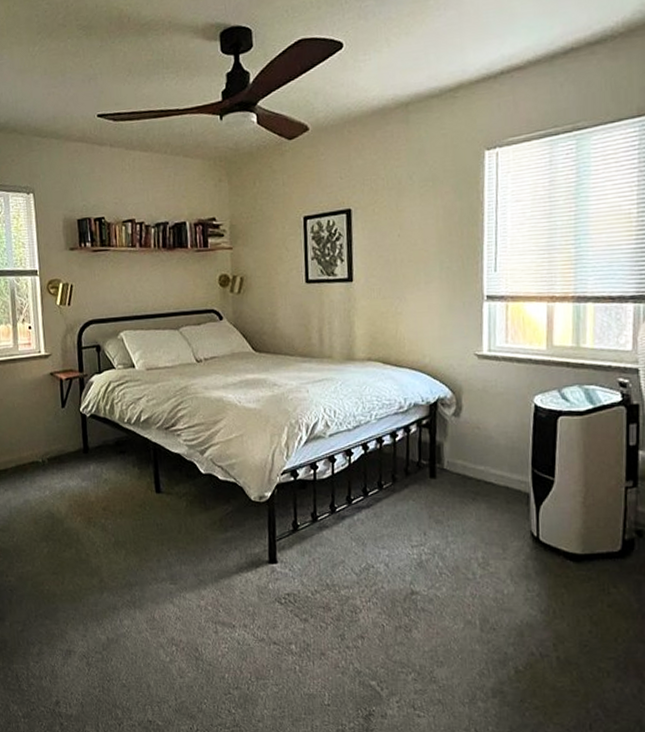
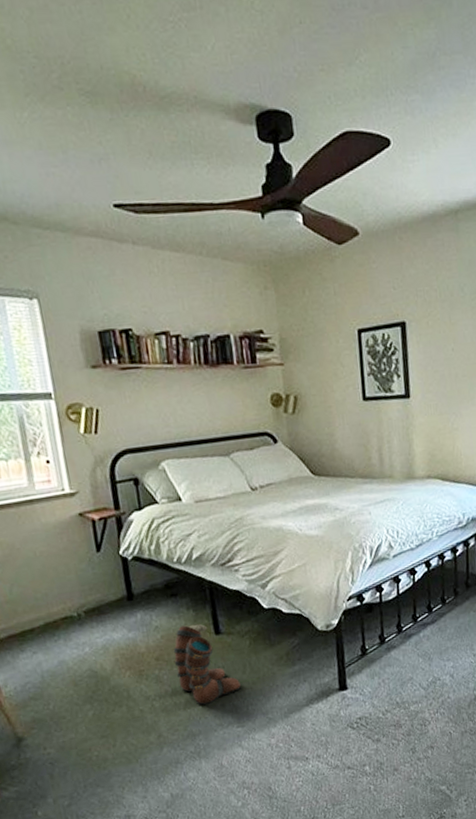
boots: none [118,481,176,559] -> present [173,623,241,706]

